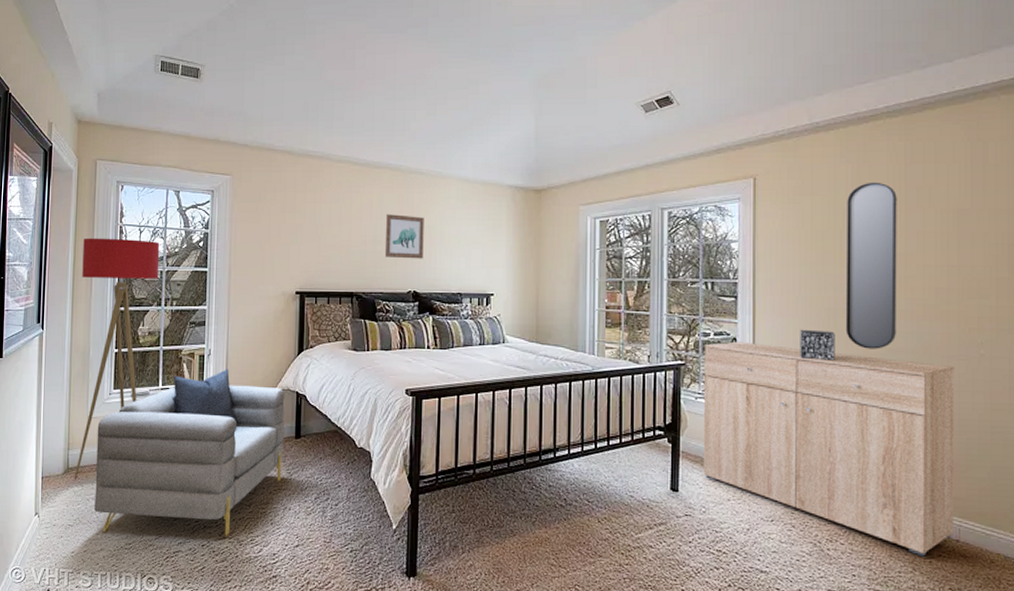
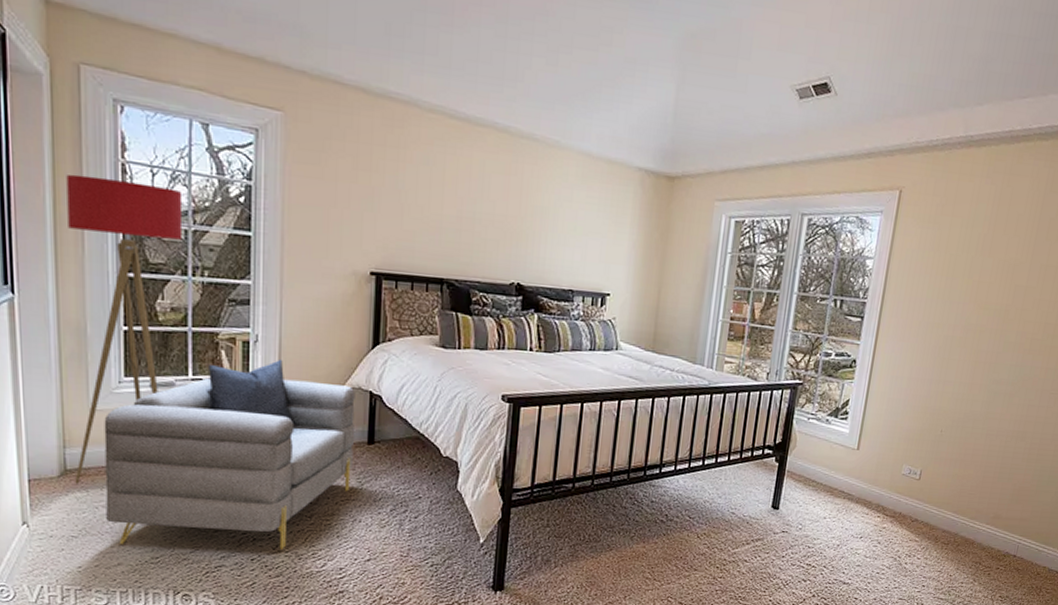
wall art: present [384,214,424,259] -> none [484,186,535,246]
dresser: present [703,341,955,557] -> none [804,363,1045,569]
decorative box: present [800,329,835,361] -> none [912,355,948,388]
home mirror: present [845,182,897,349] -> none [958,208,1031,380]

